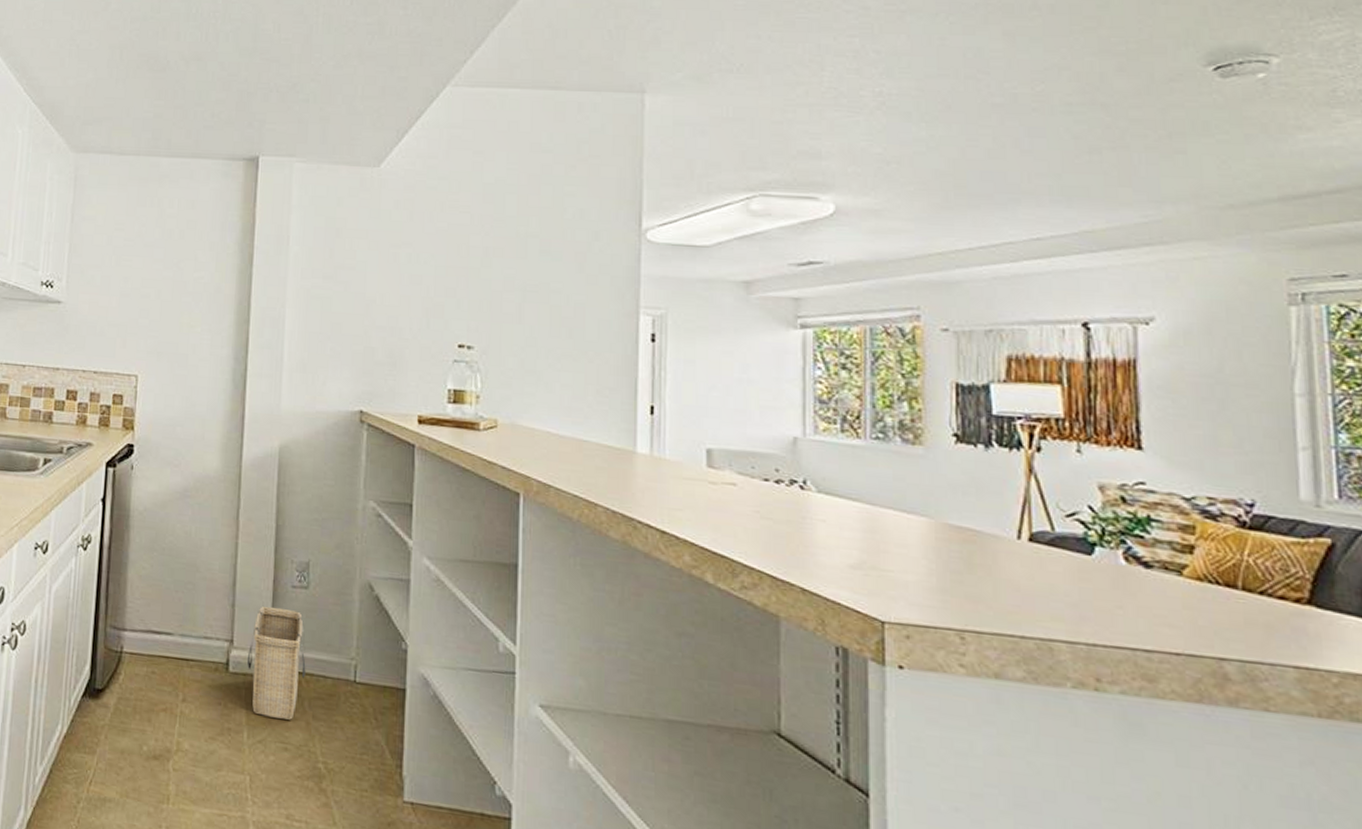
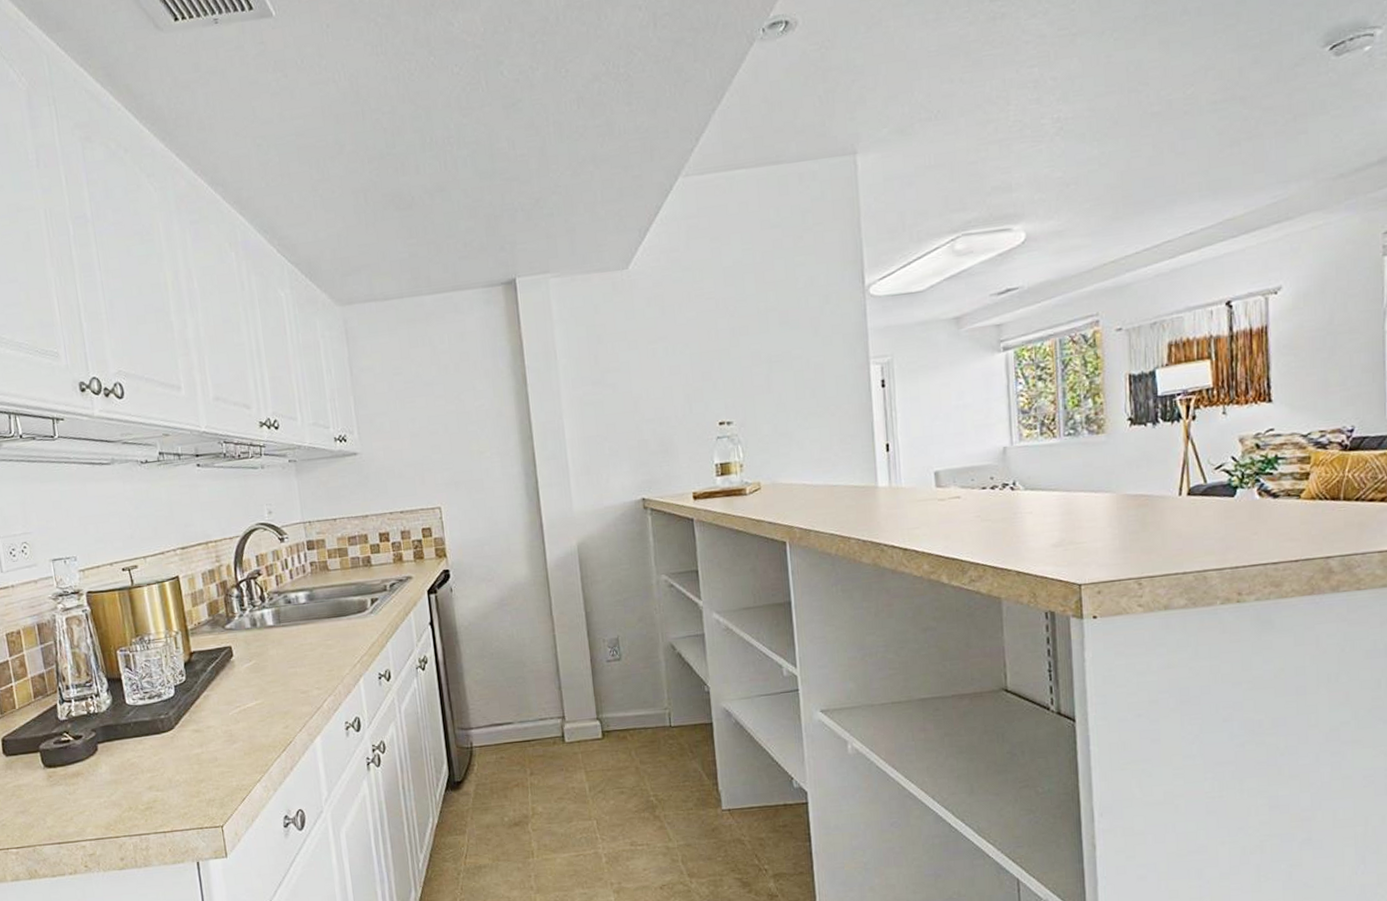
basket: present [246,606,306,720] -> none [578,680,629,771]

